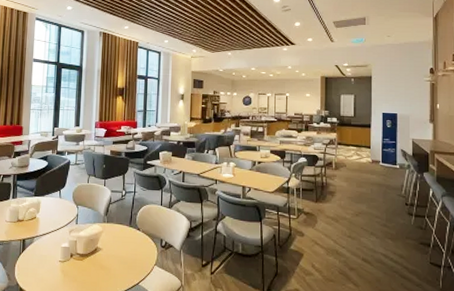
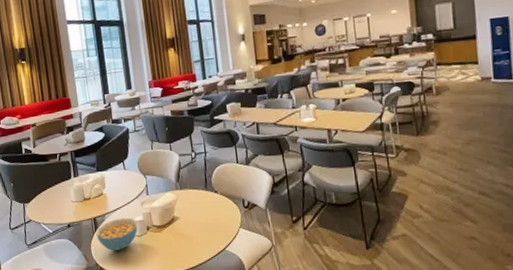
cereal bowl: none [22,242,63,274] -> present [96,217,138,251]

